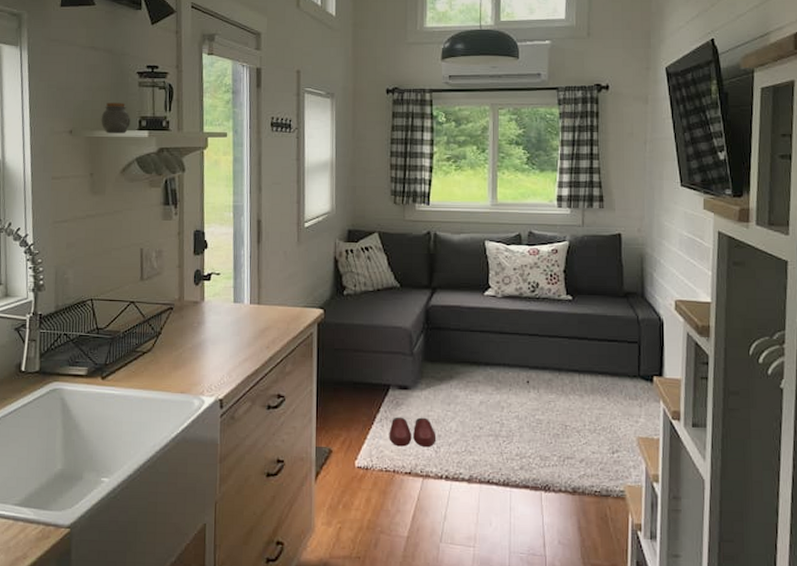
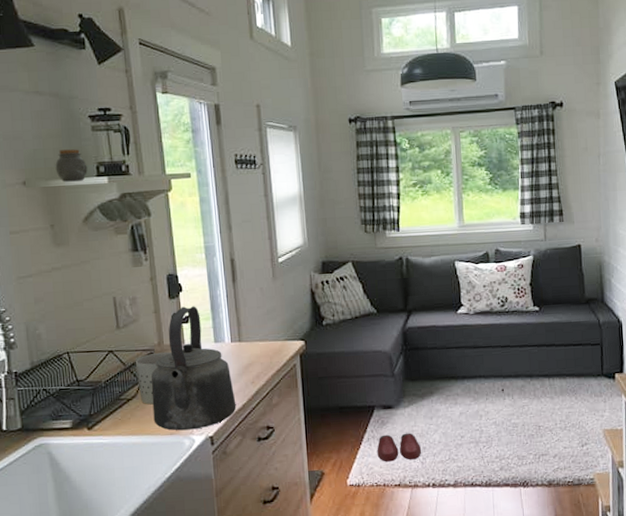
mug: none [154,307,191,360] -> present [135,351,172,405]
kettle: none [166,264,249,390] -> present [150,306,237,431]

